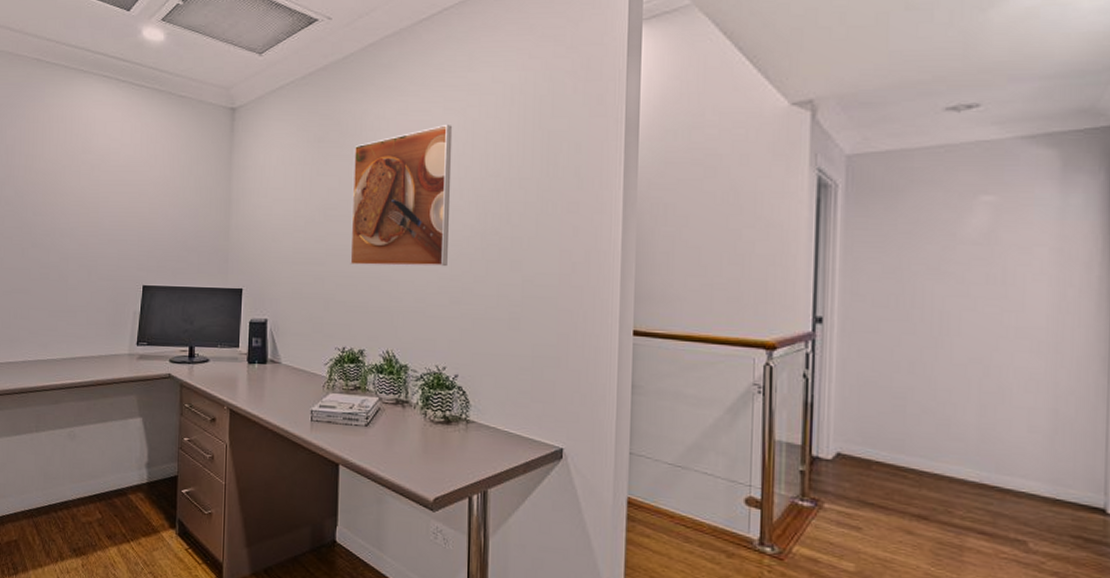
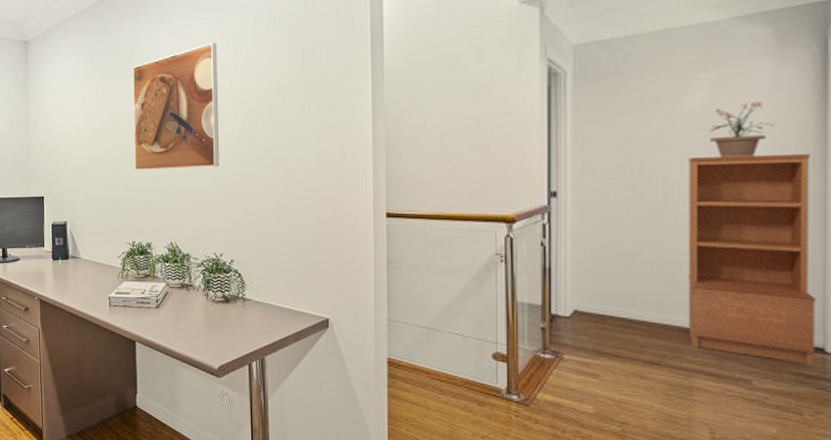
bookshelf: none [960,288,1097,529] -> present [688,154,815,366]
potted plant: none [990,230,1058,292] -> present [710,101,774,158]

